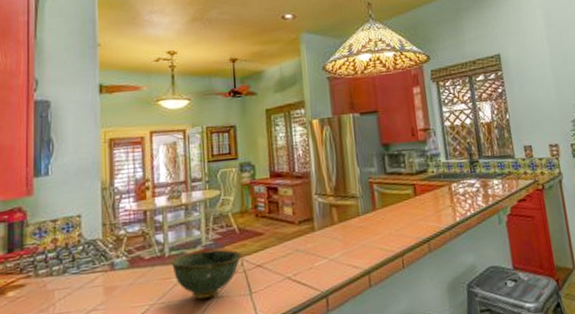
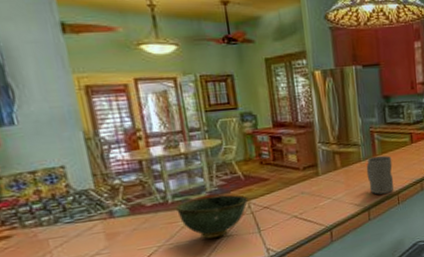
mug: none [365,209,398,256] -> present [366,155,394,195]

